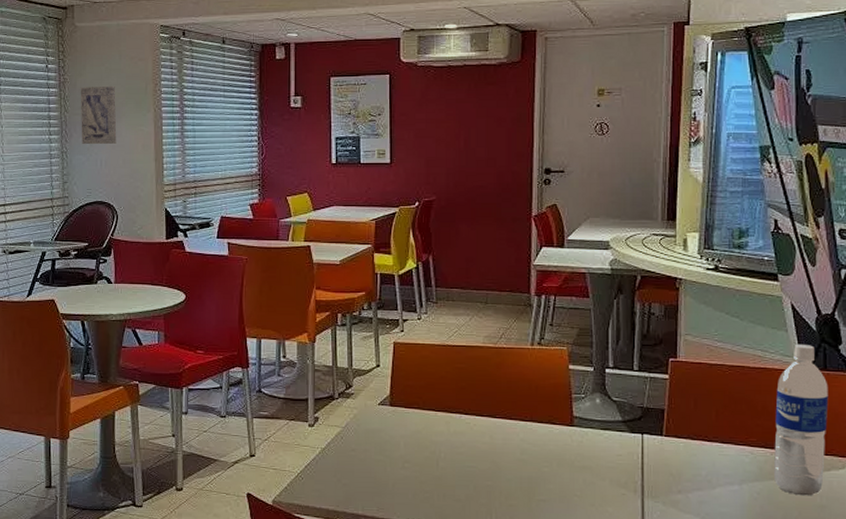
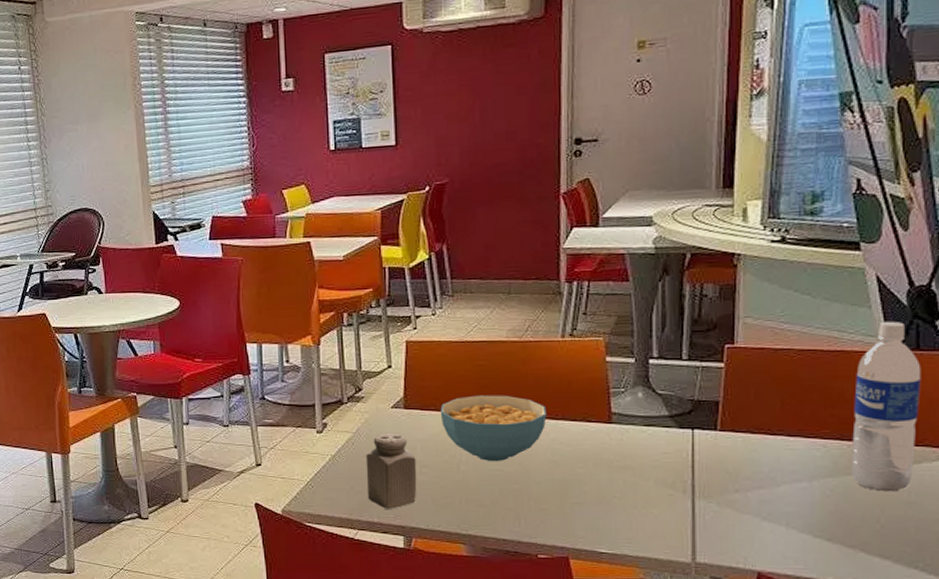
wall art: present [80,85,117,144] -> none [56,83,98,148]
salt shaker: none [353,429,399,502] -> present [365,433,417,509]
cereal bowl: none [422,396,517,459] -> present [440,395,547,462]

